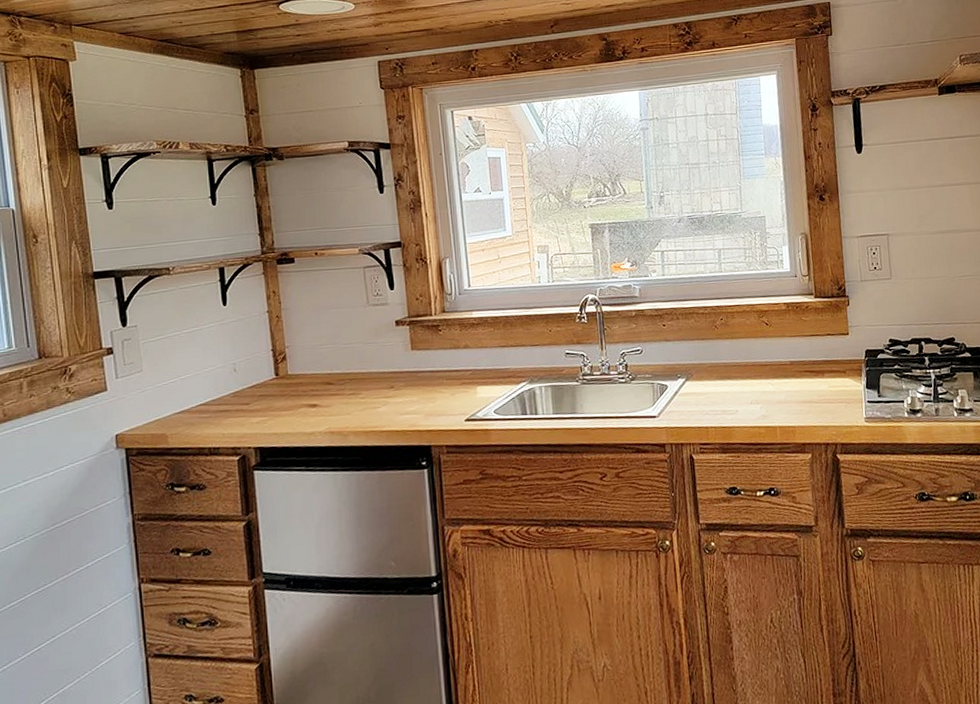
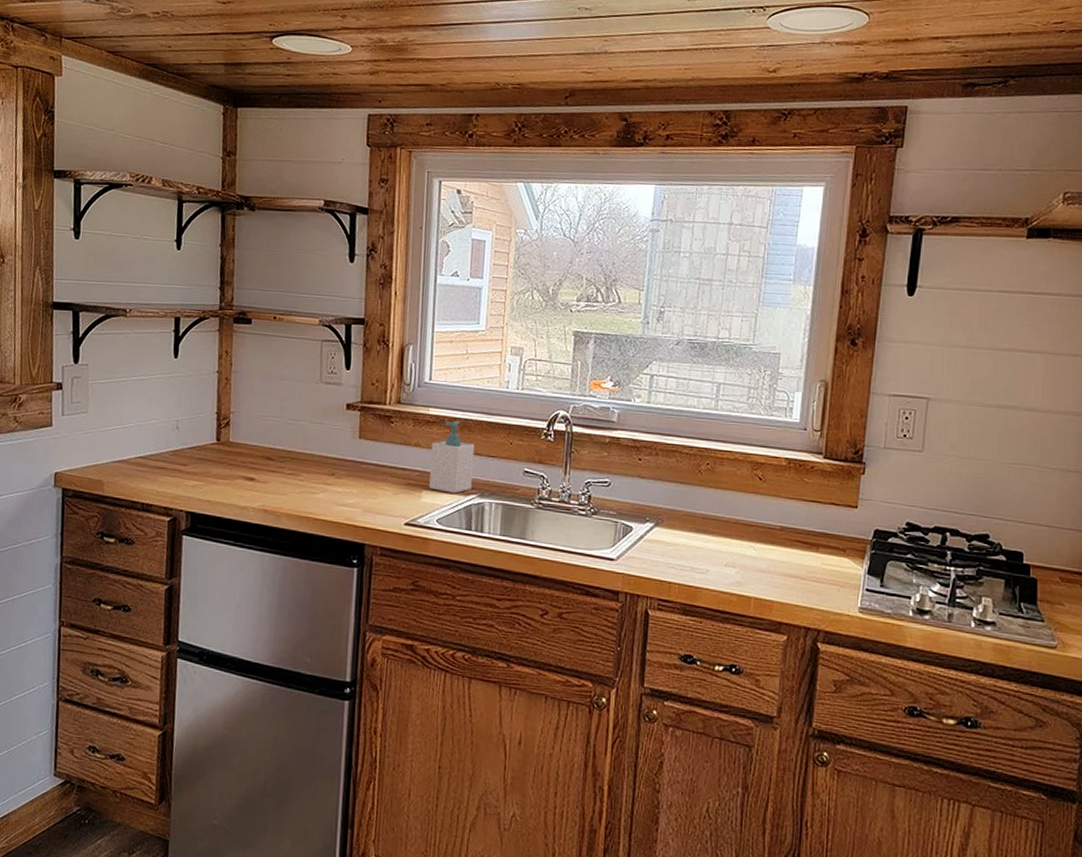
soap bottle: none [479,318,521,385] -> present [429,420,475,494]

